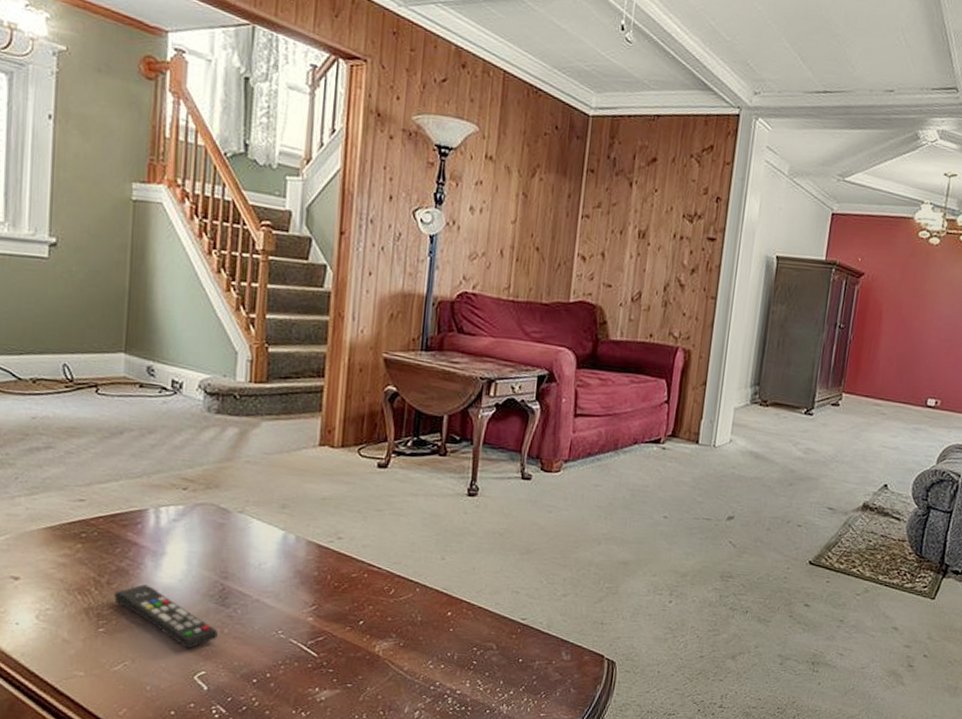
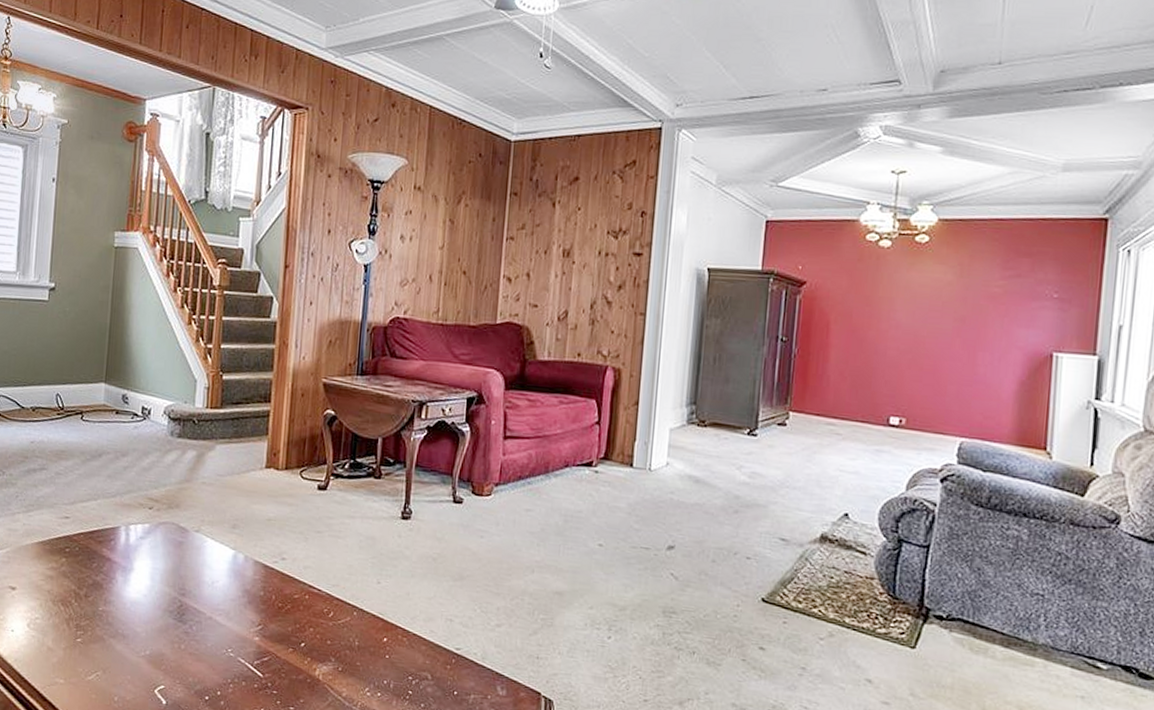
remote control: present [114,584,218,649] -> none [90,598,176,663]

